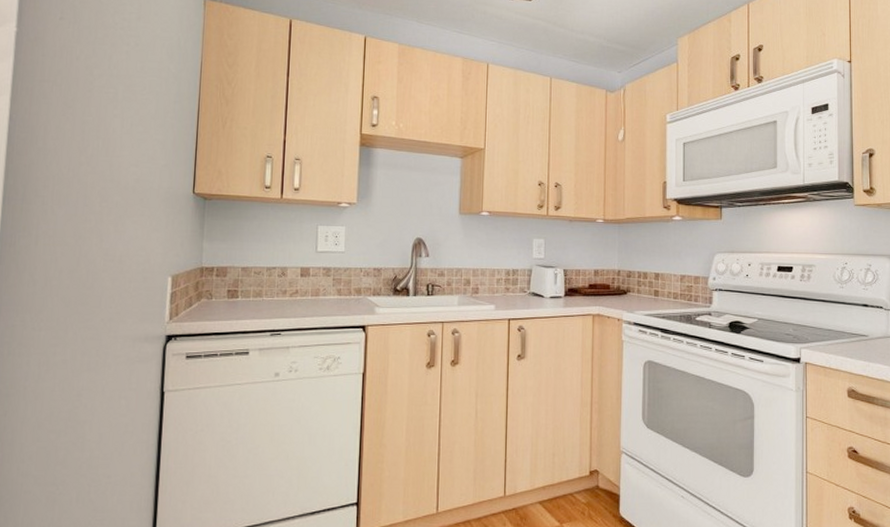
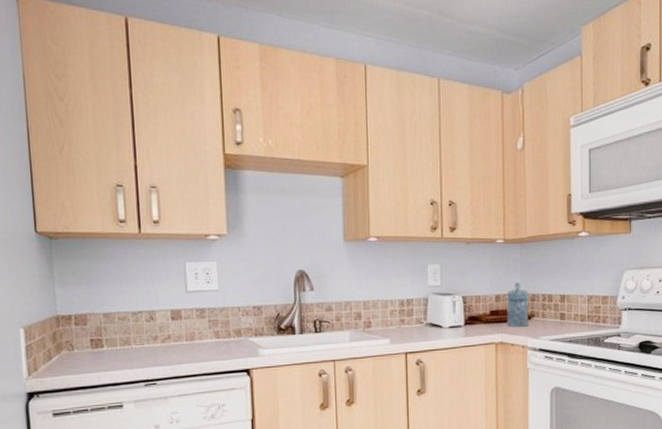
canister: none [604,259,626,301] -> present [506,282,529,327]

